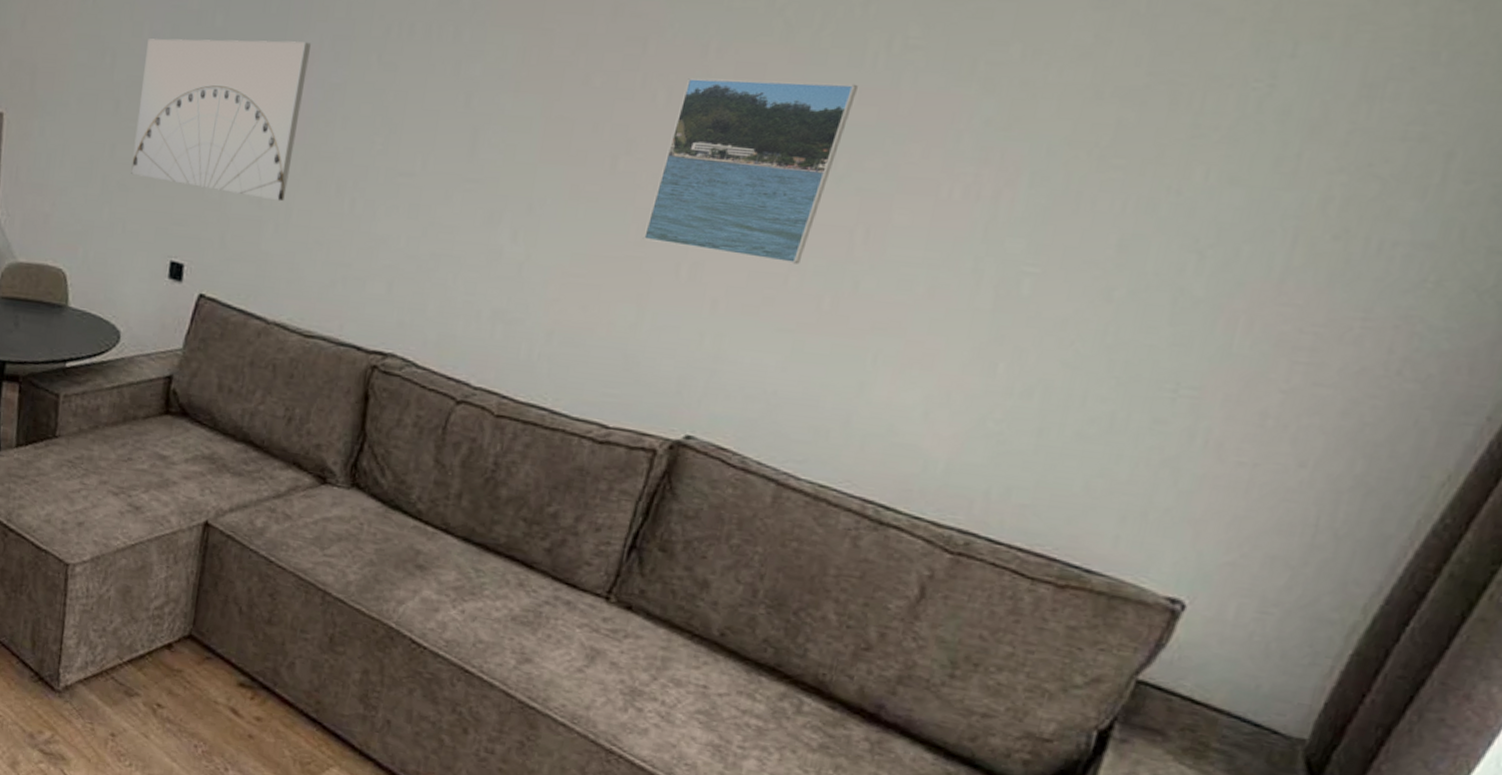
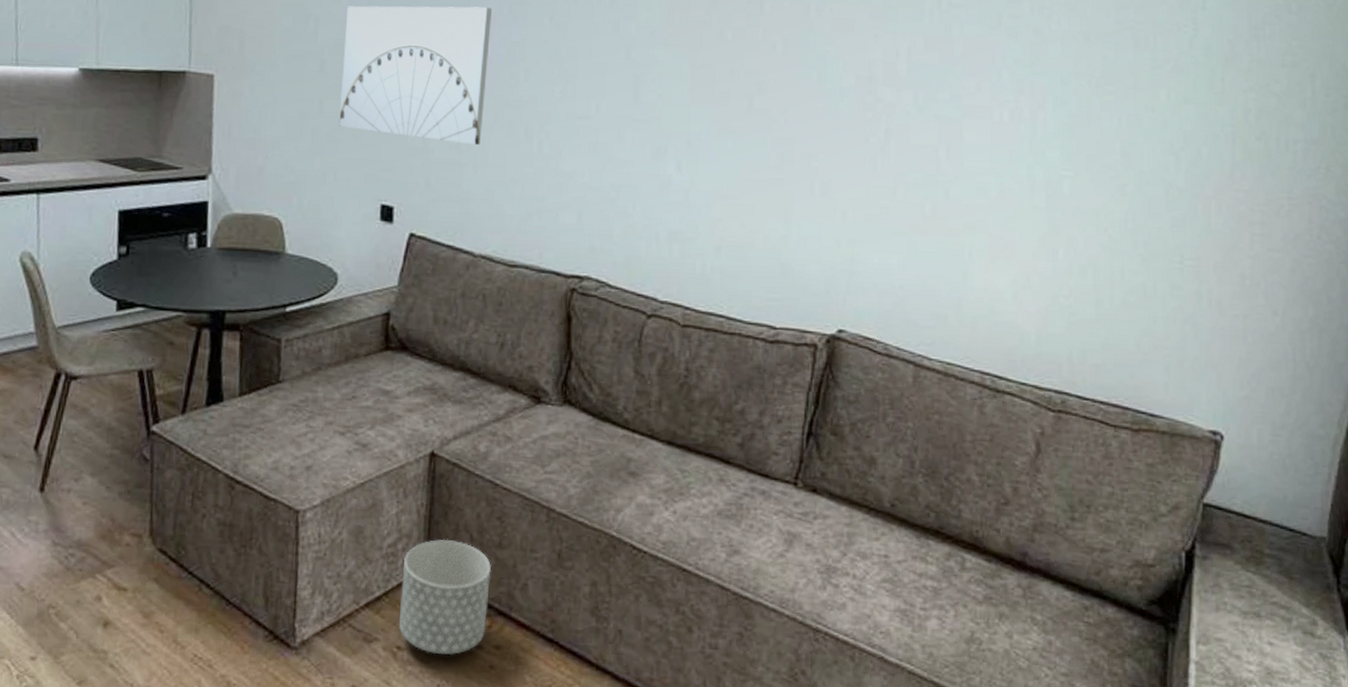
planter: none [159,608,259,720] -> present [398,539,492,656]
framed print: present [642,77,858,264] -> none [781,31,922,179]

